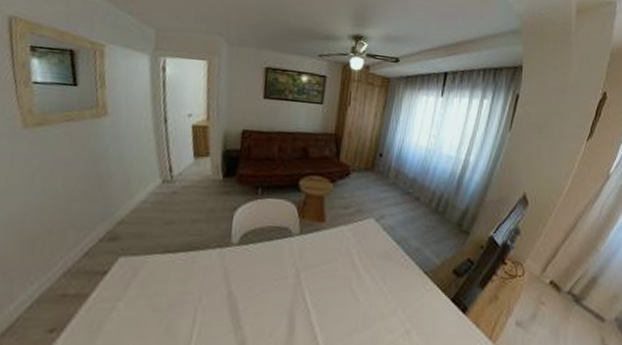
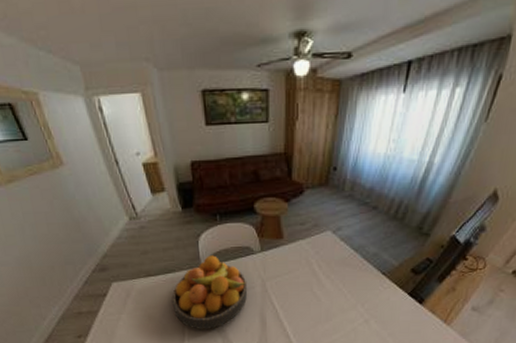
fruit bowl: none [186,233,280,332] -> present [172,255,248,330]

